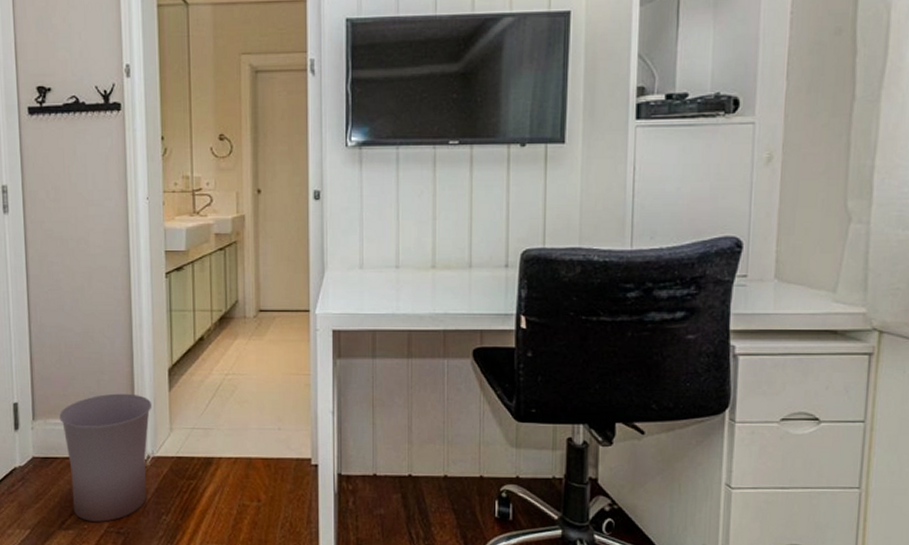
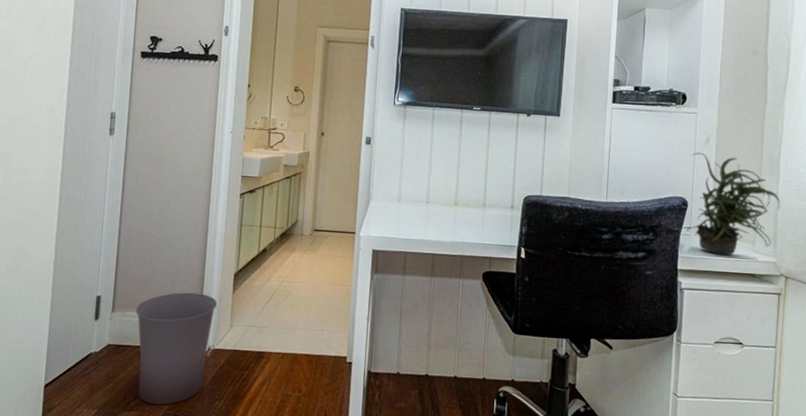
potted plant: none [741,175,873,309] -> present [687,152,780,256]

